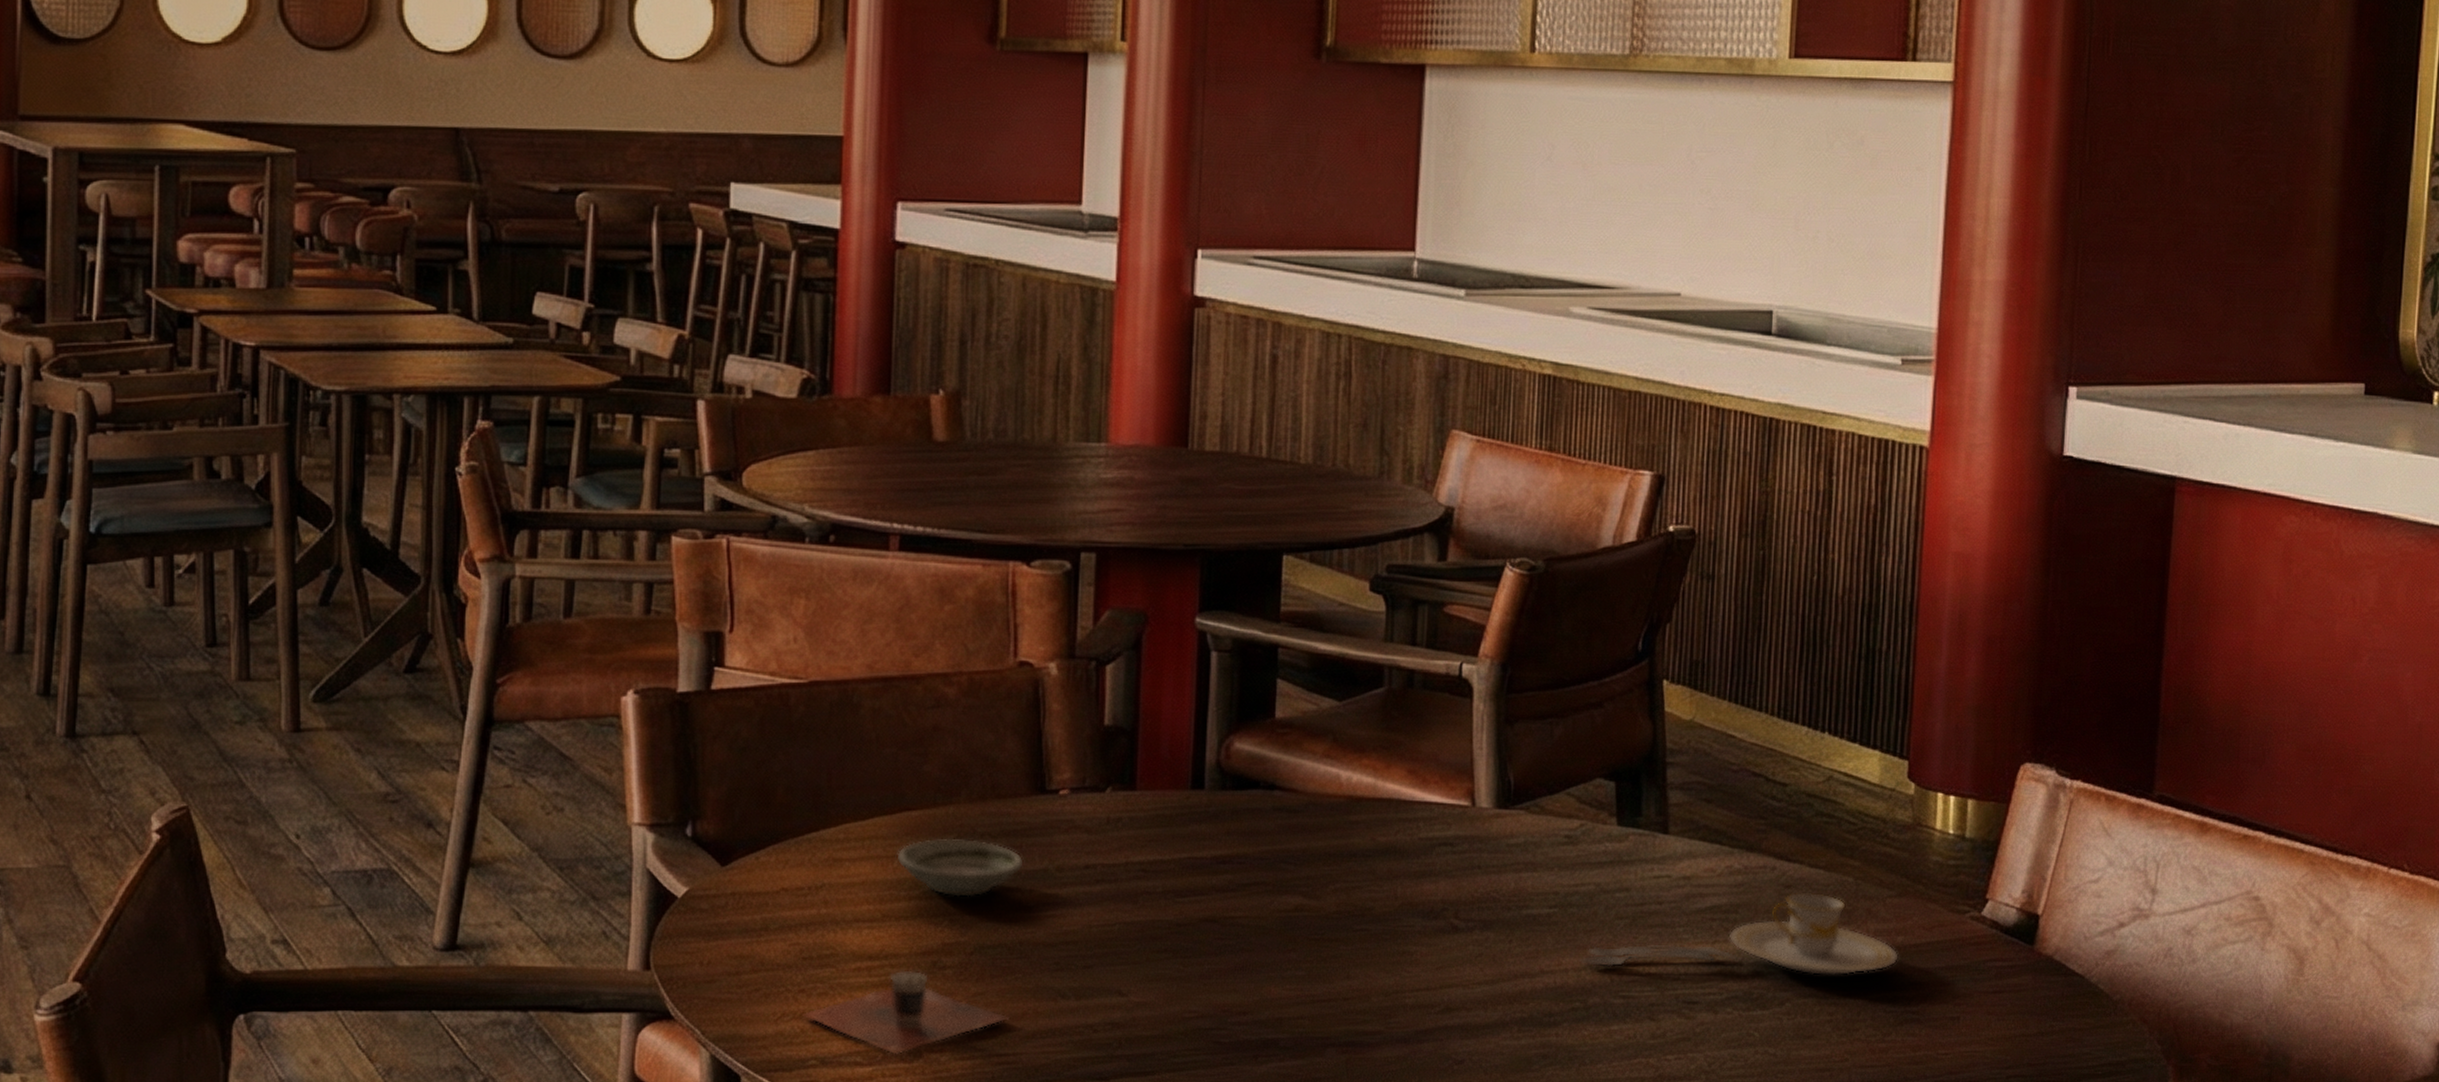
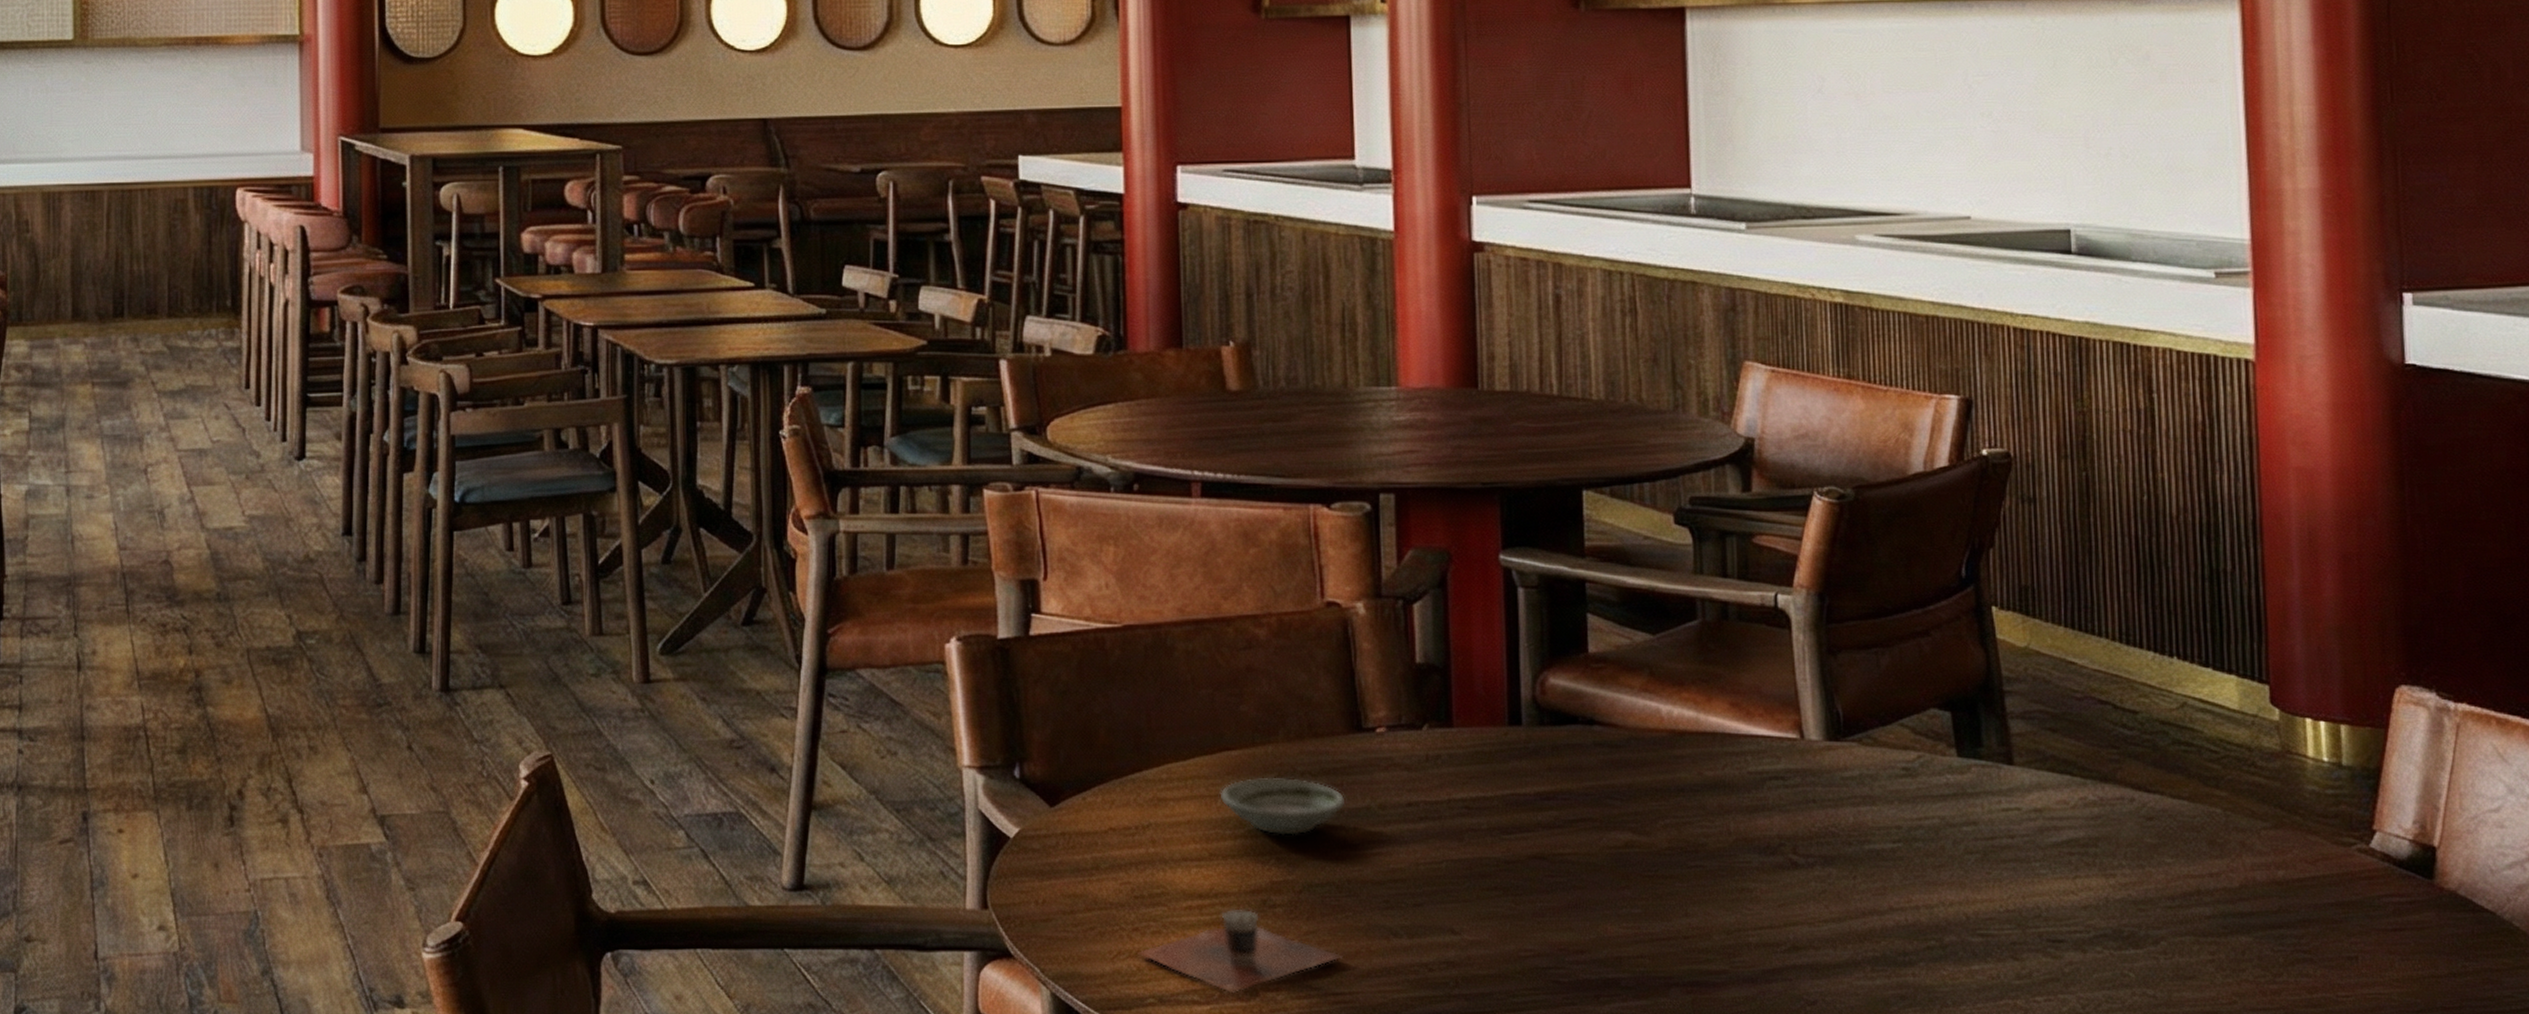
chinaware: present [1578,892,1899,976] -> none [1929,824,2281,913]

